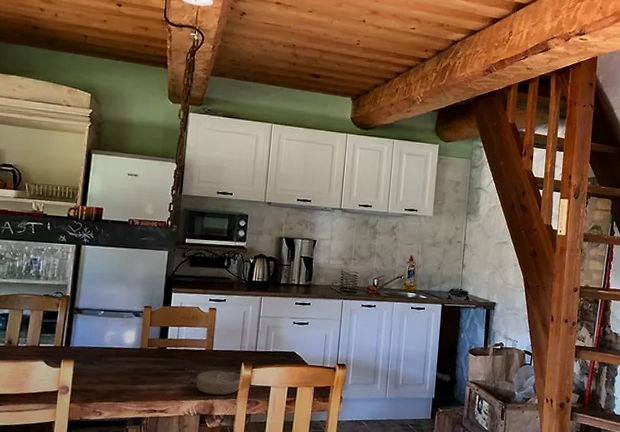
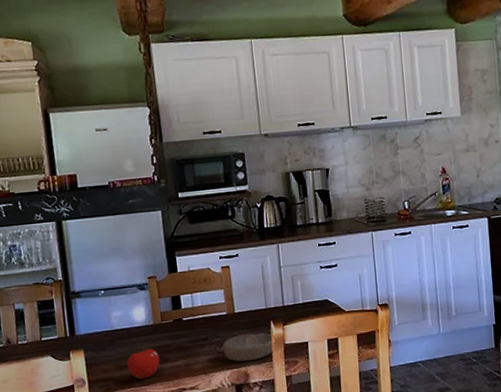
fruit: none [108,365,139,396] -> present [126,345,160,380]

